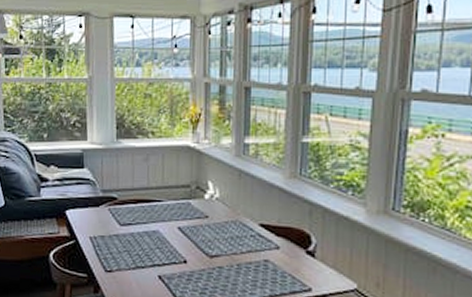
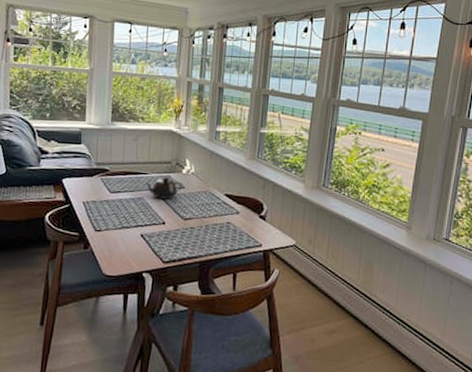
teapot: none [160,203,206,232] -> present [145,176,183,200]

